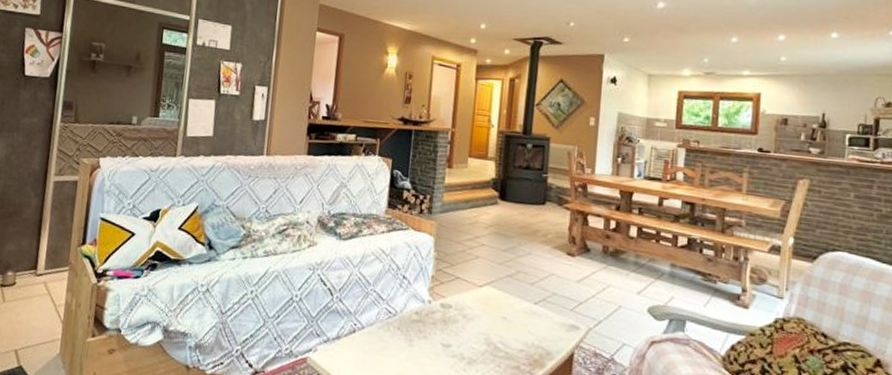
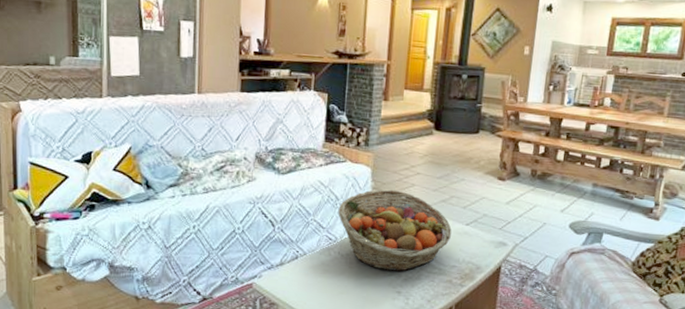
fruit basket: none [398,260,519,353] -> present [338,189,452,271]

